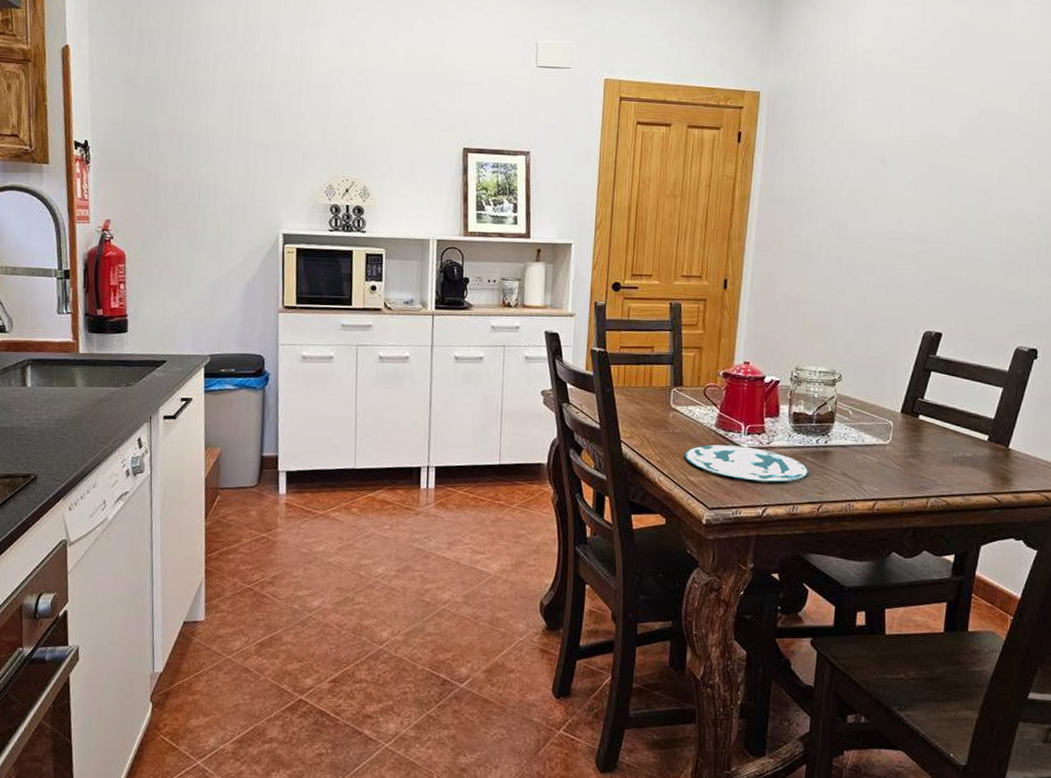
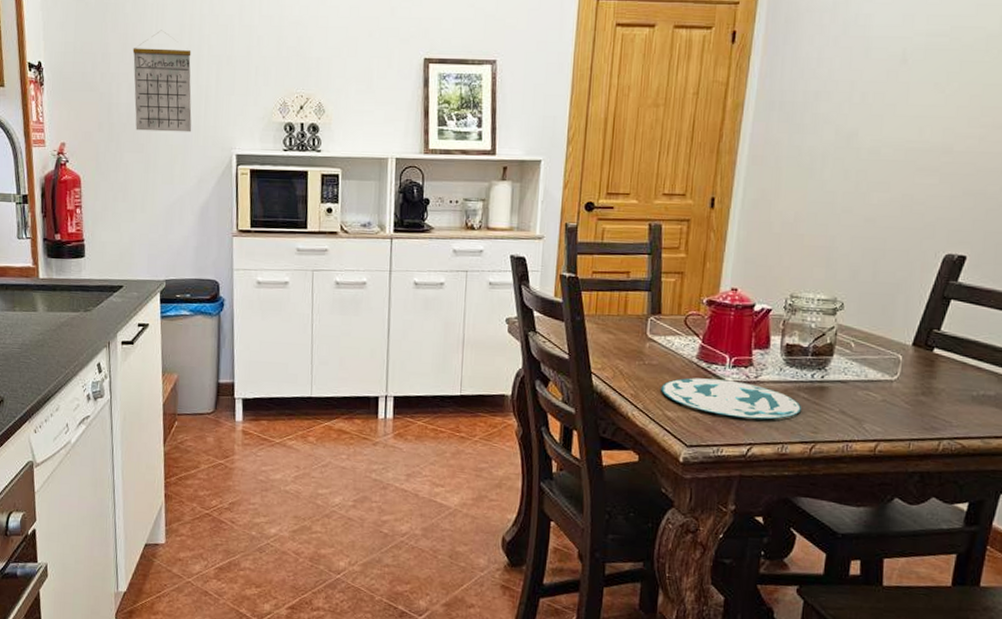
calendar: none [181,114,240,212] -> present [132,30,192,132]

